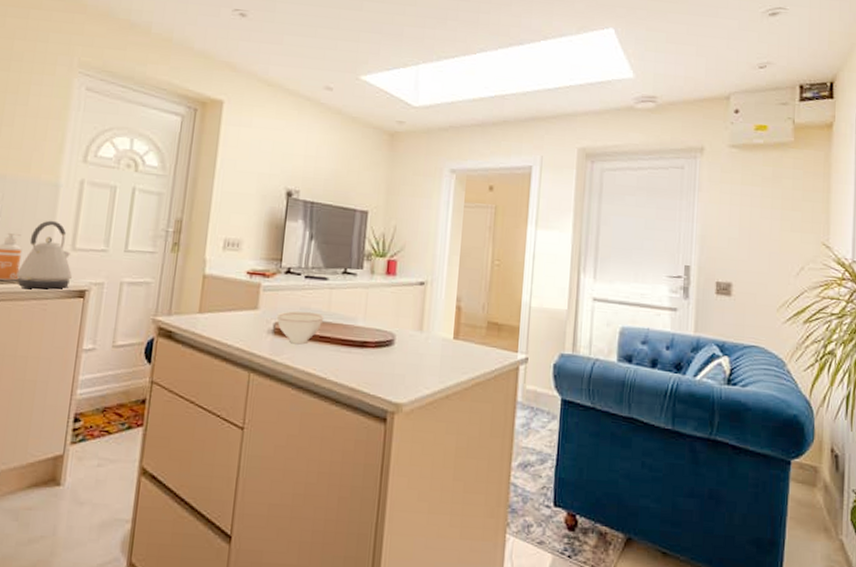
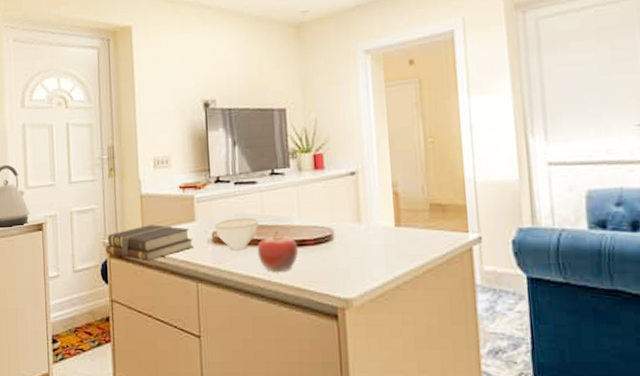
bible: none [153,307,253,345] -> present [105,225,193,262]
fruit: none [317,329,359,370] -> present [257,231,299,272]

